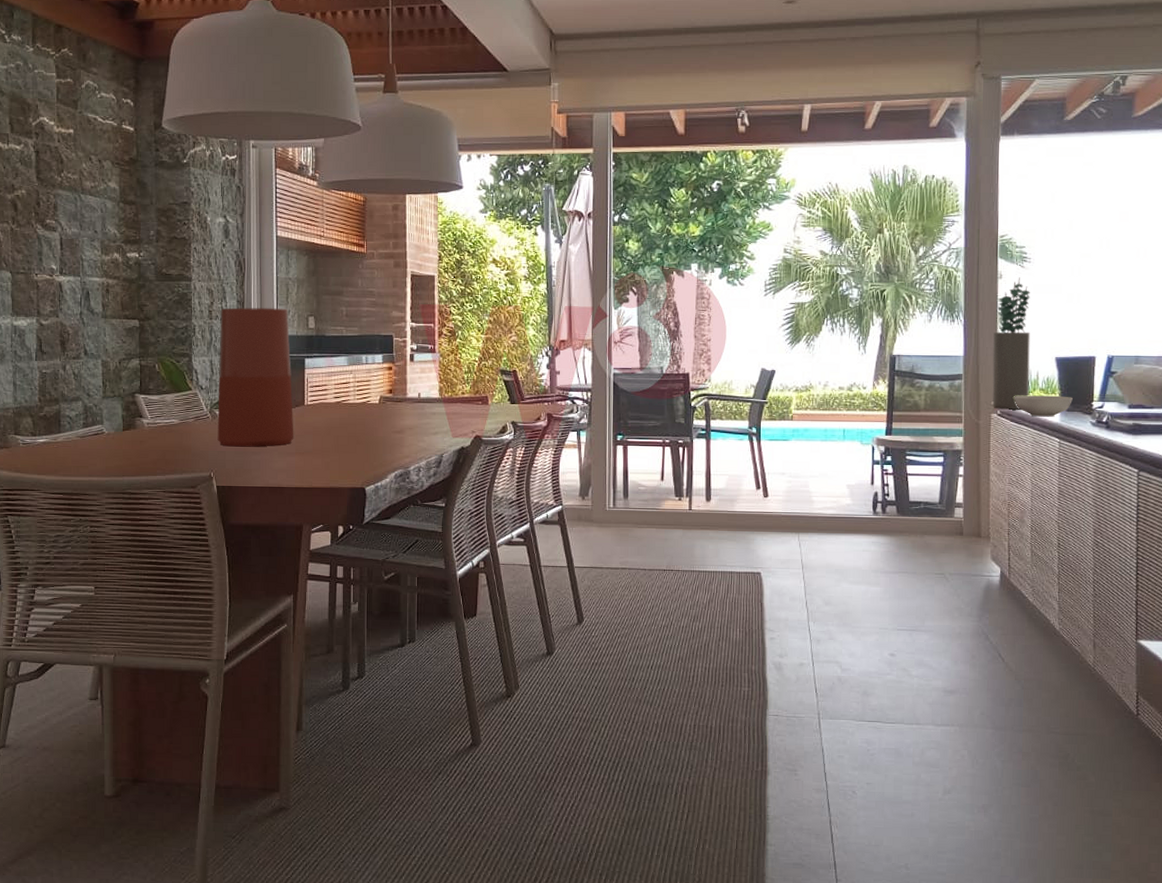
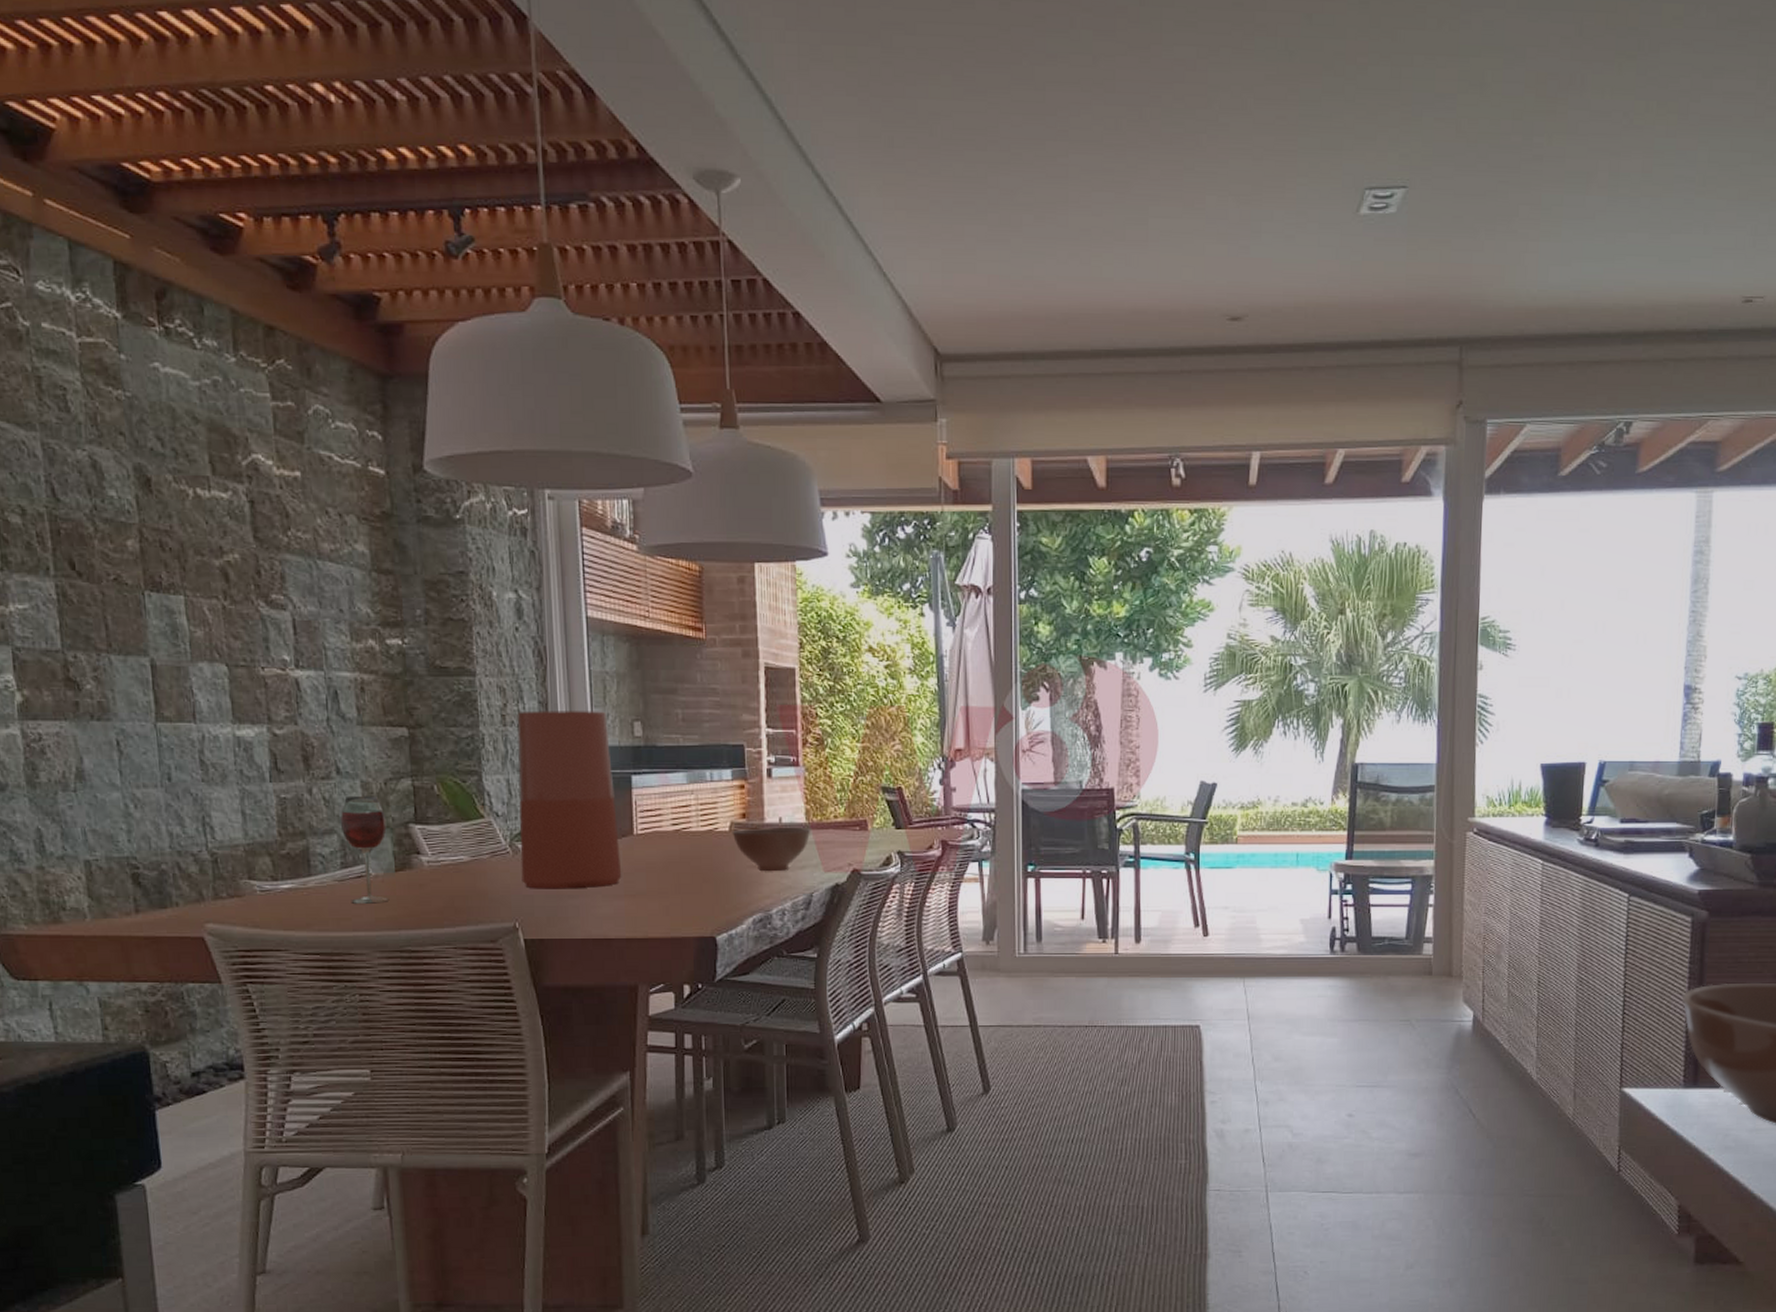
wineglass: none [85,371,119,455] -> present [341,795,388,904]
bowl: none [381,401,443,436] -> present [732,828,811,871]
vase: present [992,277,1030,410] -> none [1468,668,1514,827]
bowl: present [1014,395,1073,417] -> none [1492,809,1559,835]

